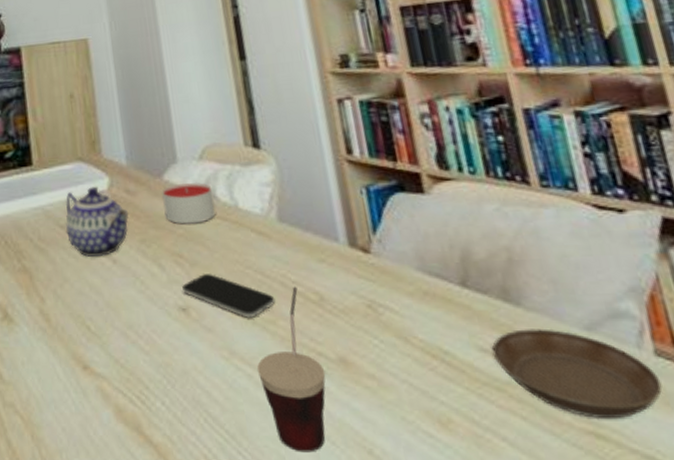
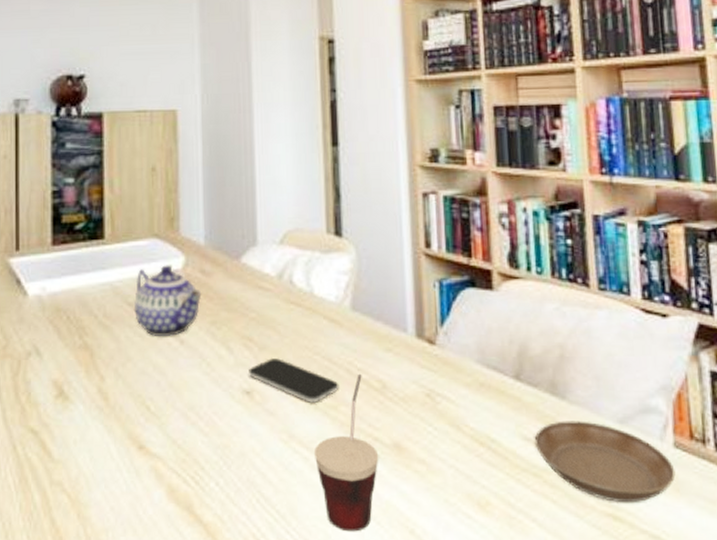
candle: present [162,183,216,224] -> none [238,267,290,308]

